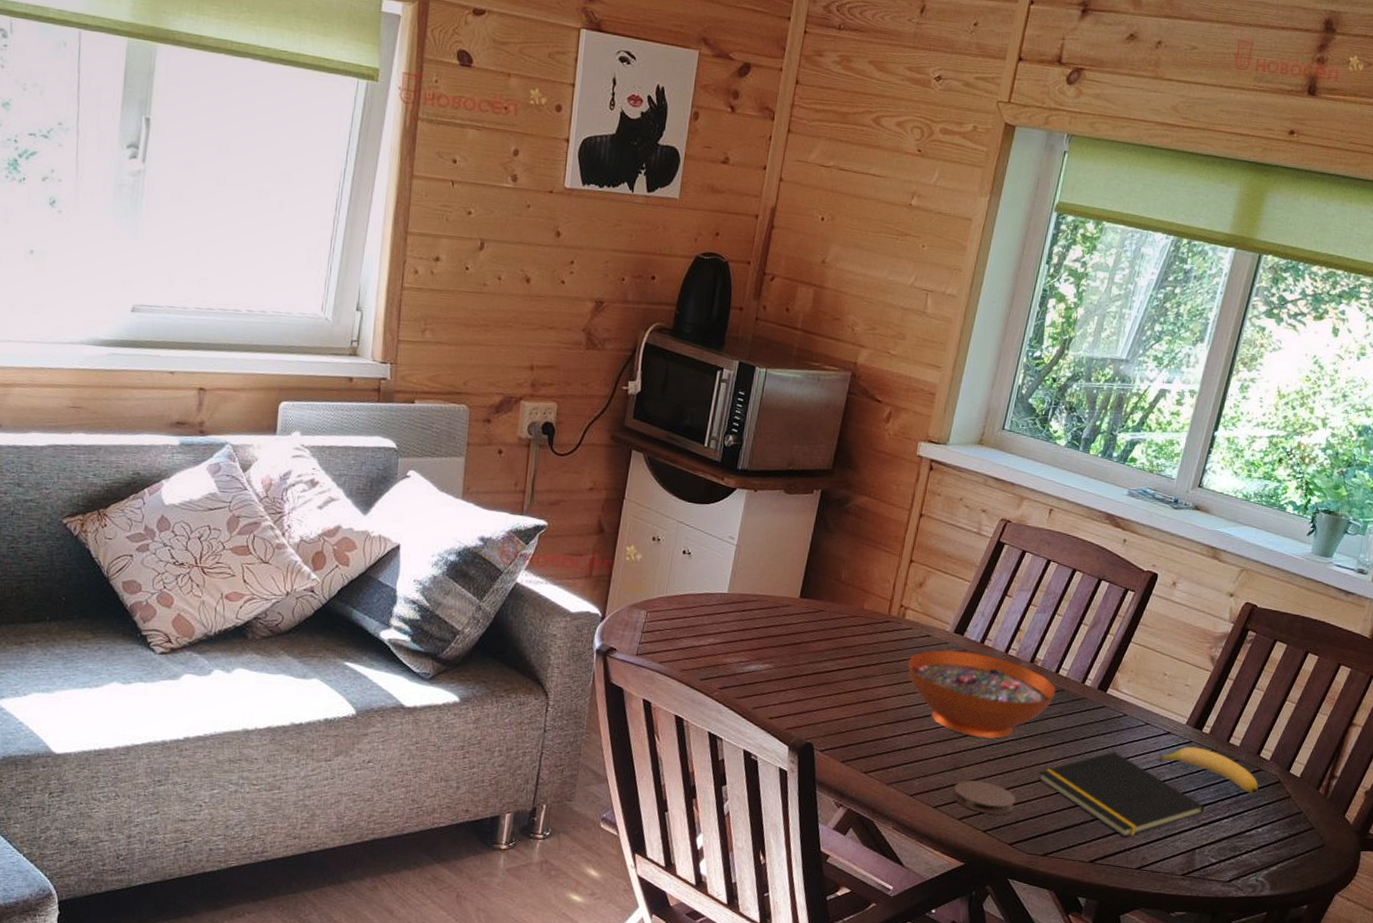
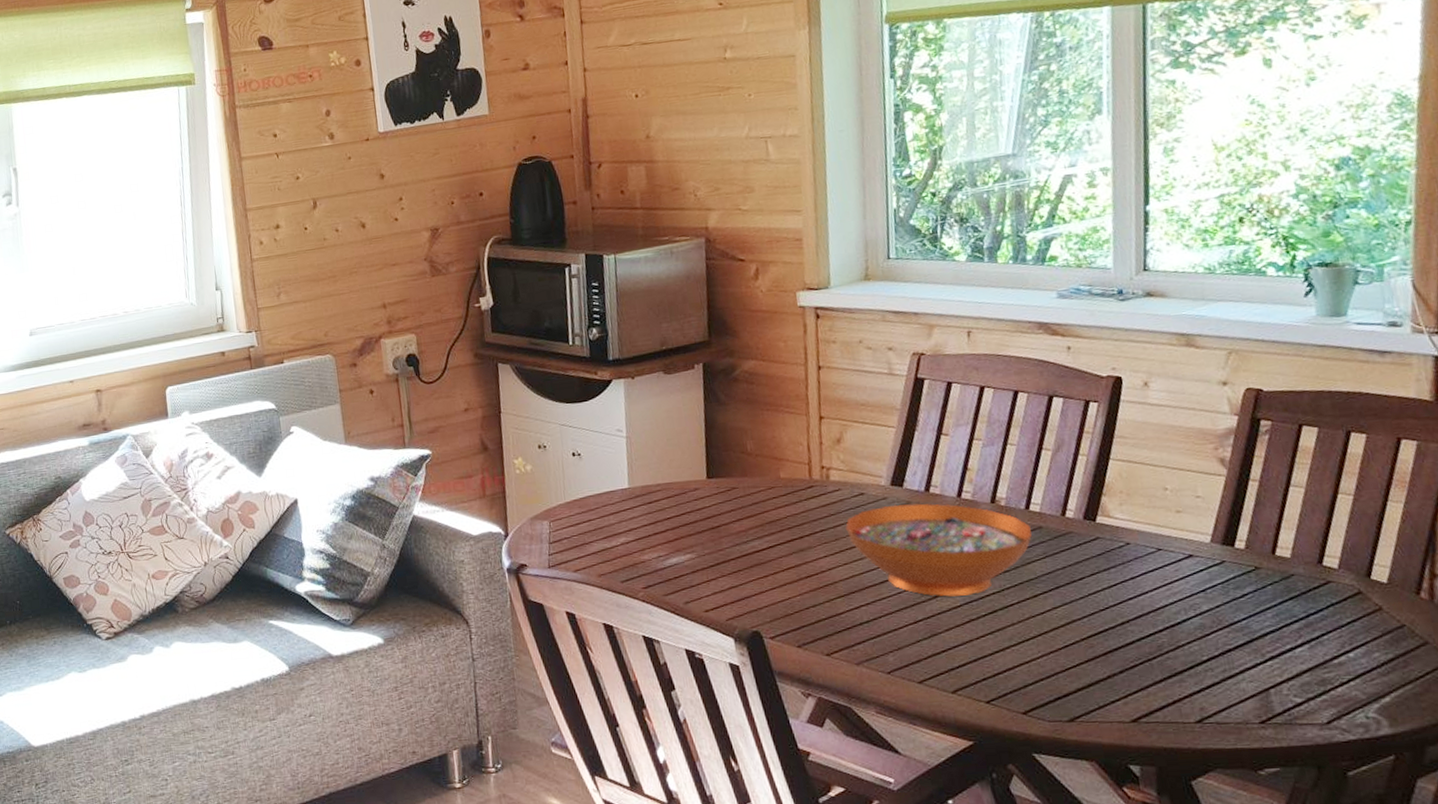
coaster: present [953,780,1016,815] -> none [937,645,1018,682]
notepad: present [1039,751,1205,838] -> none [1037,588,1267,687]
banana: present [1157,746,1258,795] -> none [1184,567,1334,613]

